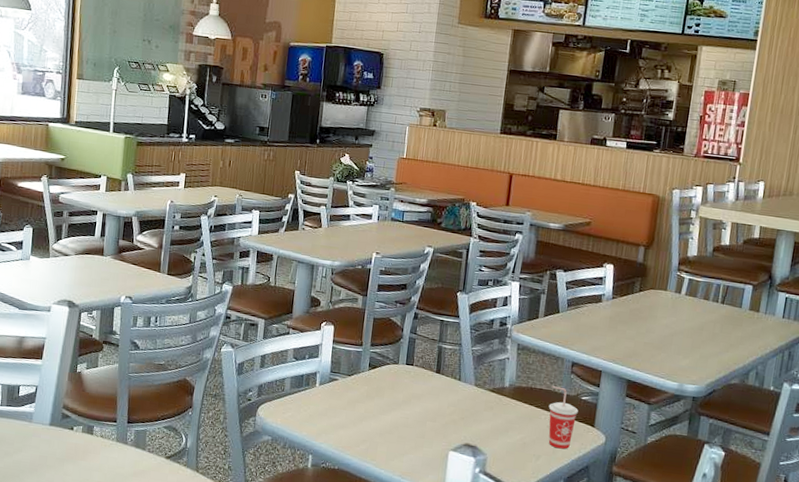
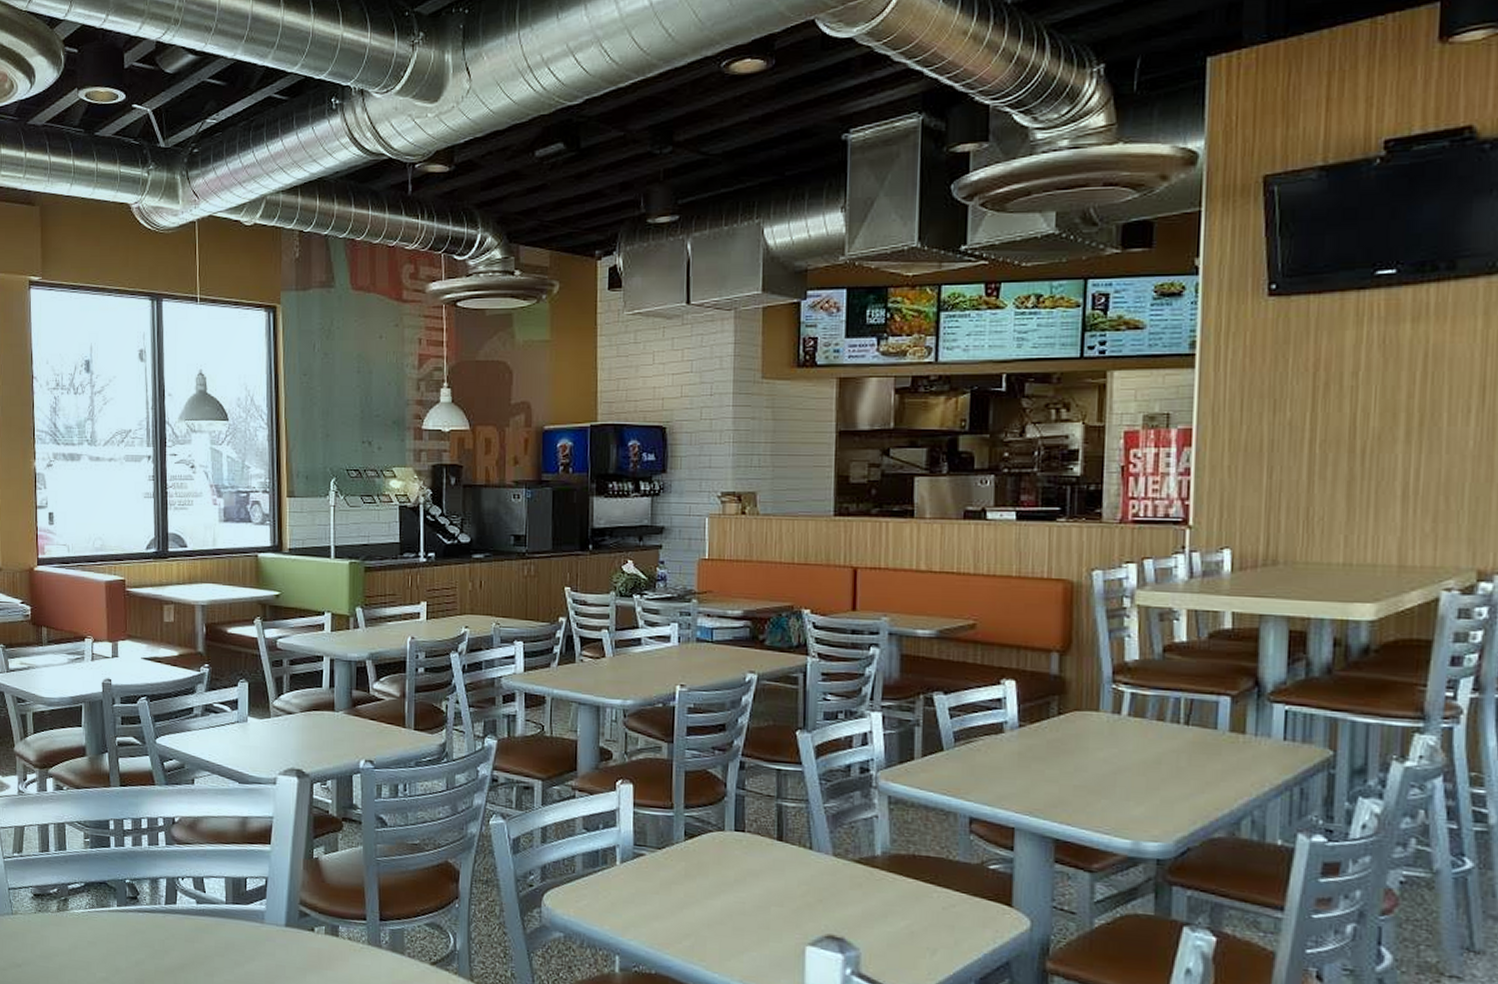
beverage cup: present [548,385,578,449] -> none [941,851,986,939]

